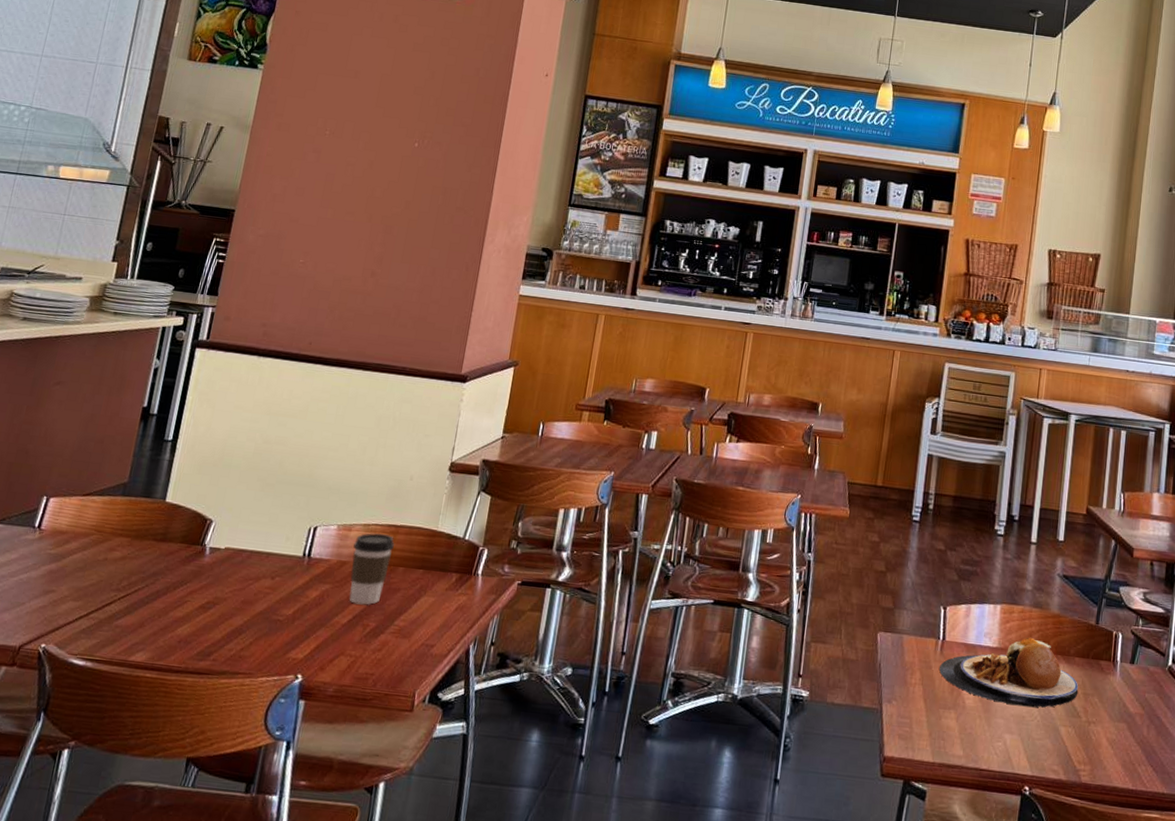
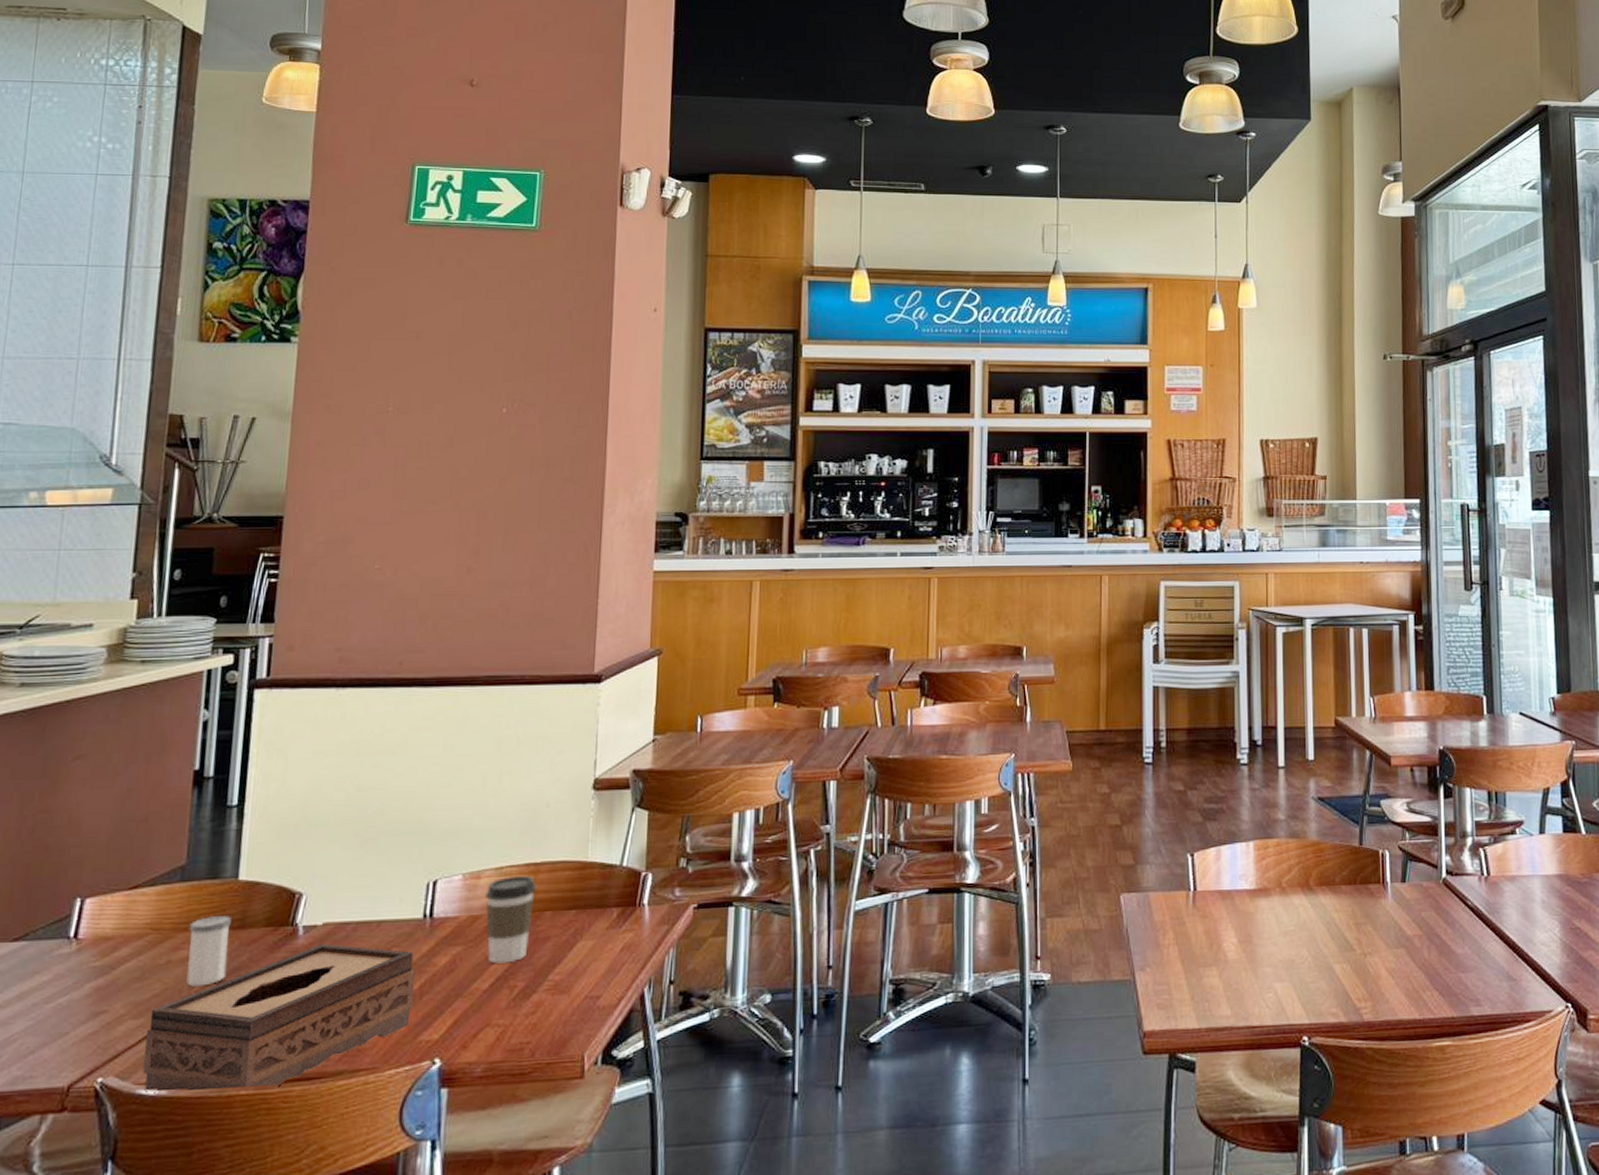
tissue box: none [75,564,292,675] -> present [143,944,415,1094]
salt shaker: none [116,527,157,584] -> present [186,916,231,987]
plate: present [939,637,1078,708] -> none [1194,871,1349,950]

